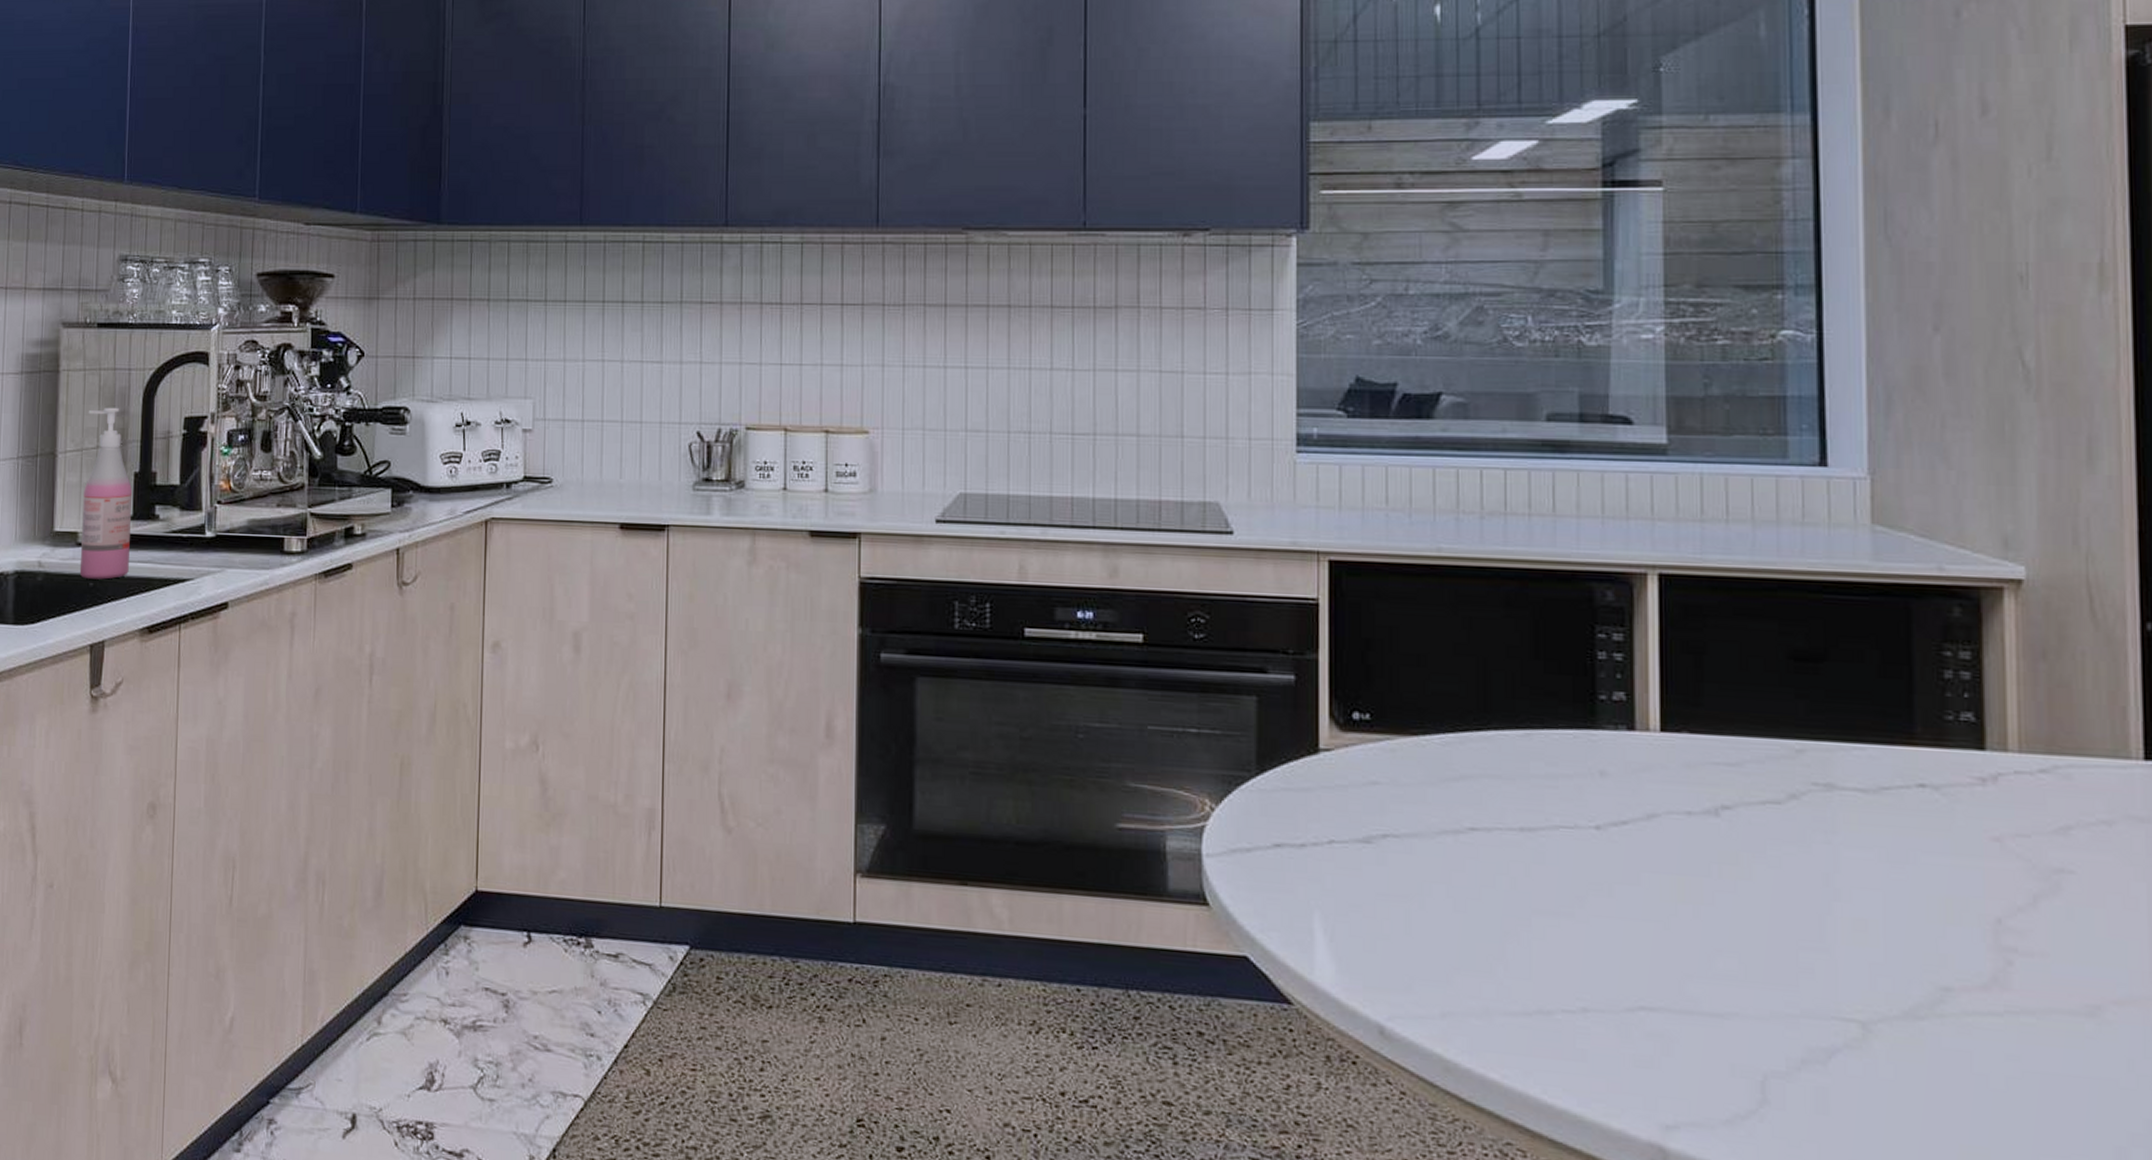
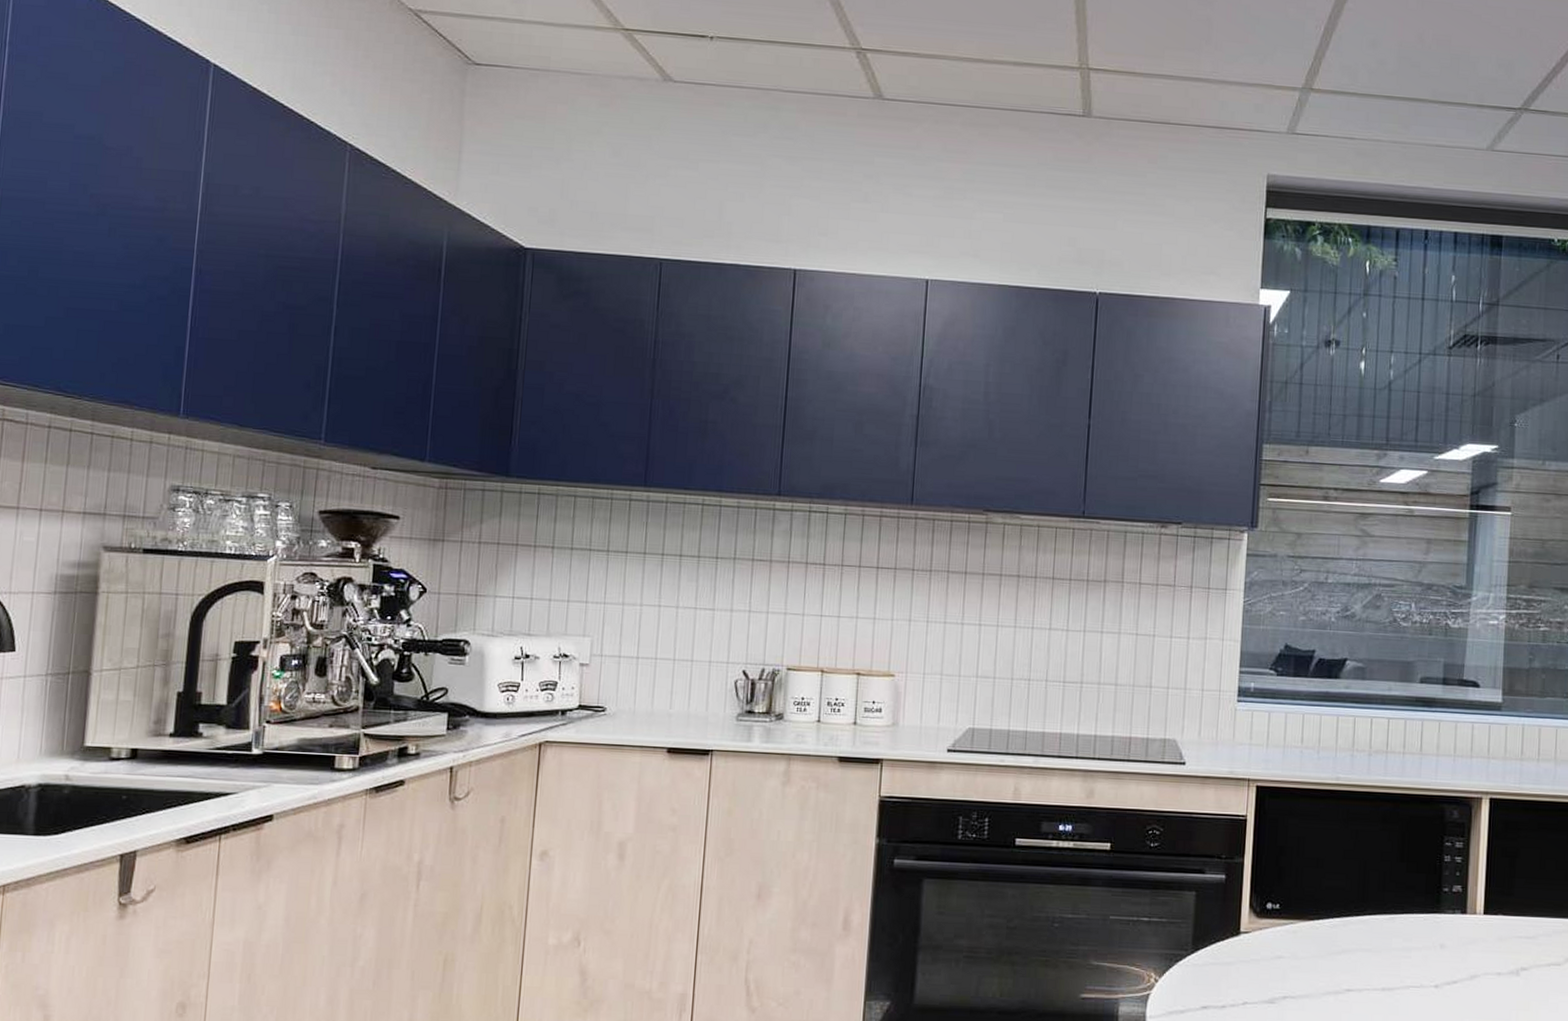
soap dispenser: present [79,407,133,580] -> none [111,629,175,793]

